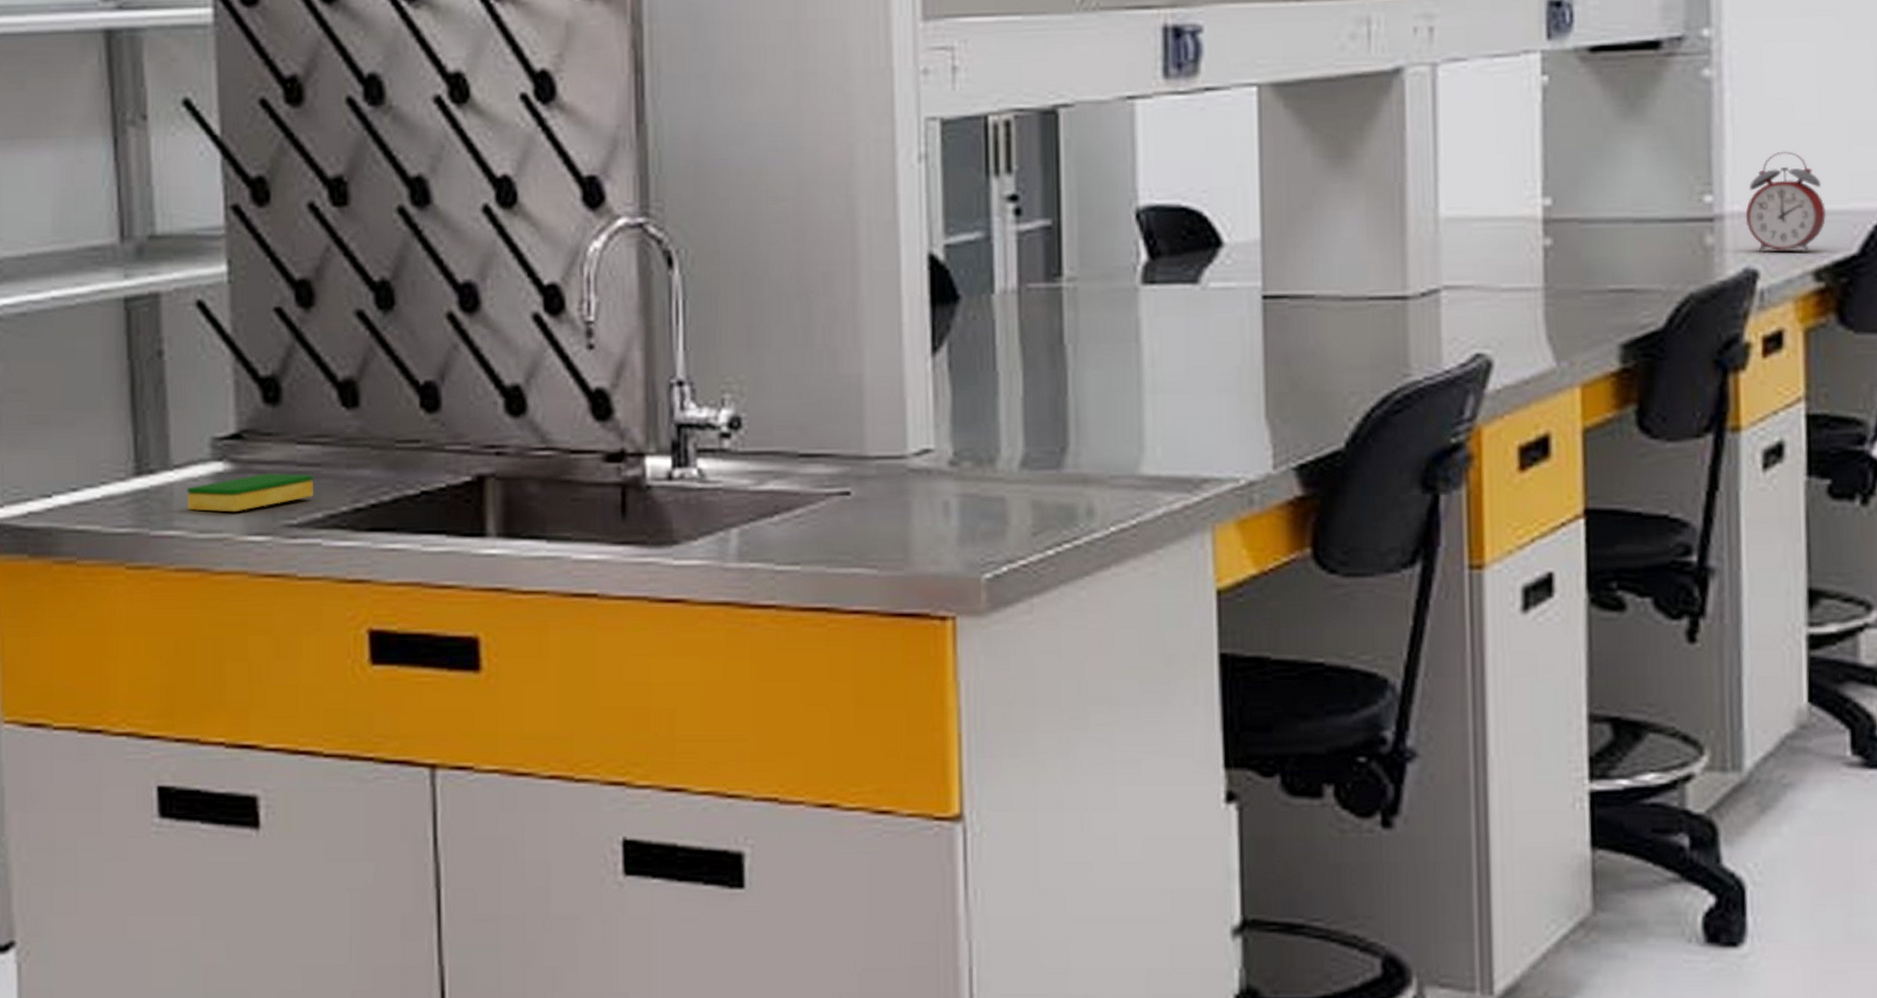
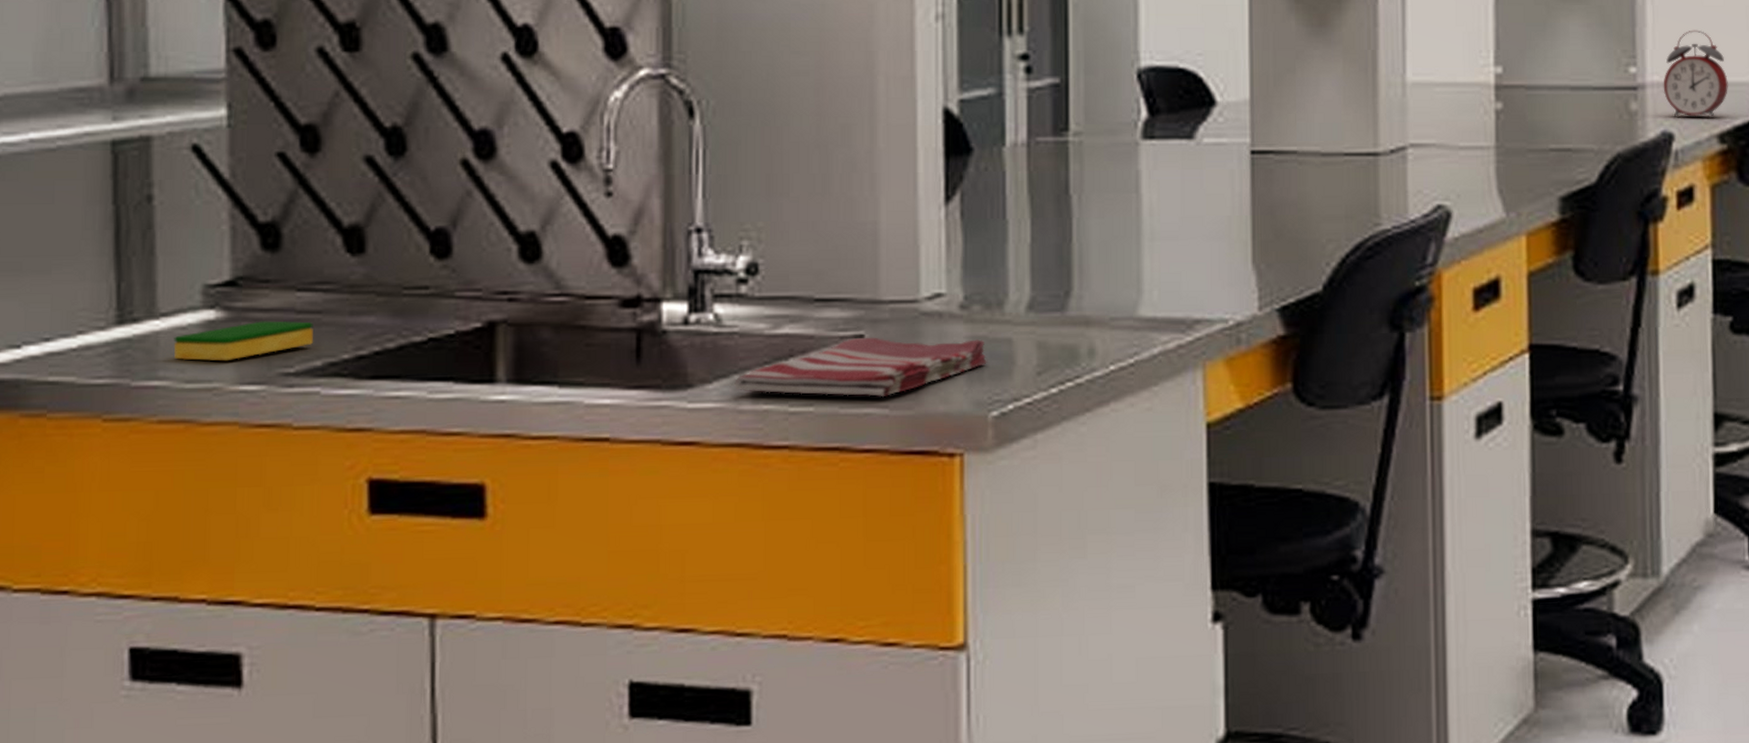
dish towel: none [720,494,980,557] -> present [734,337,988,398]

